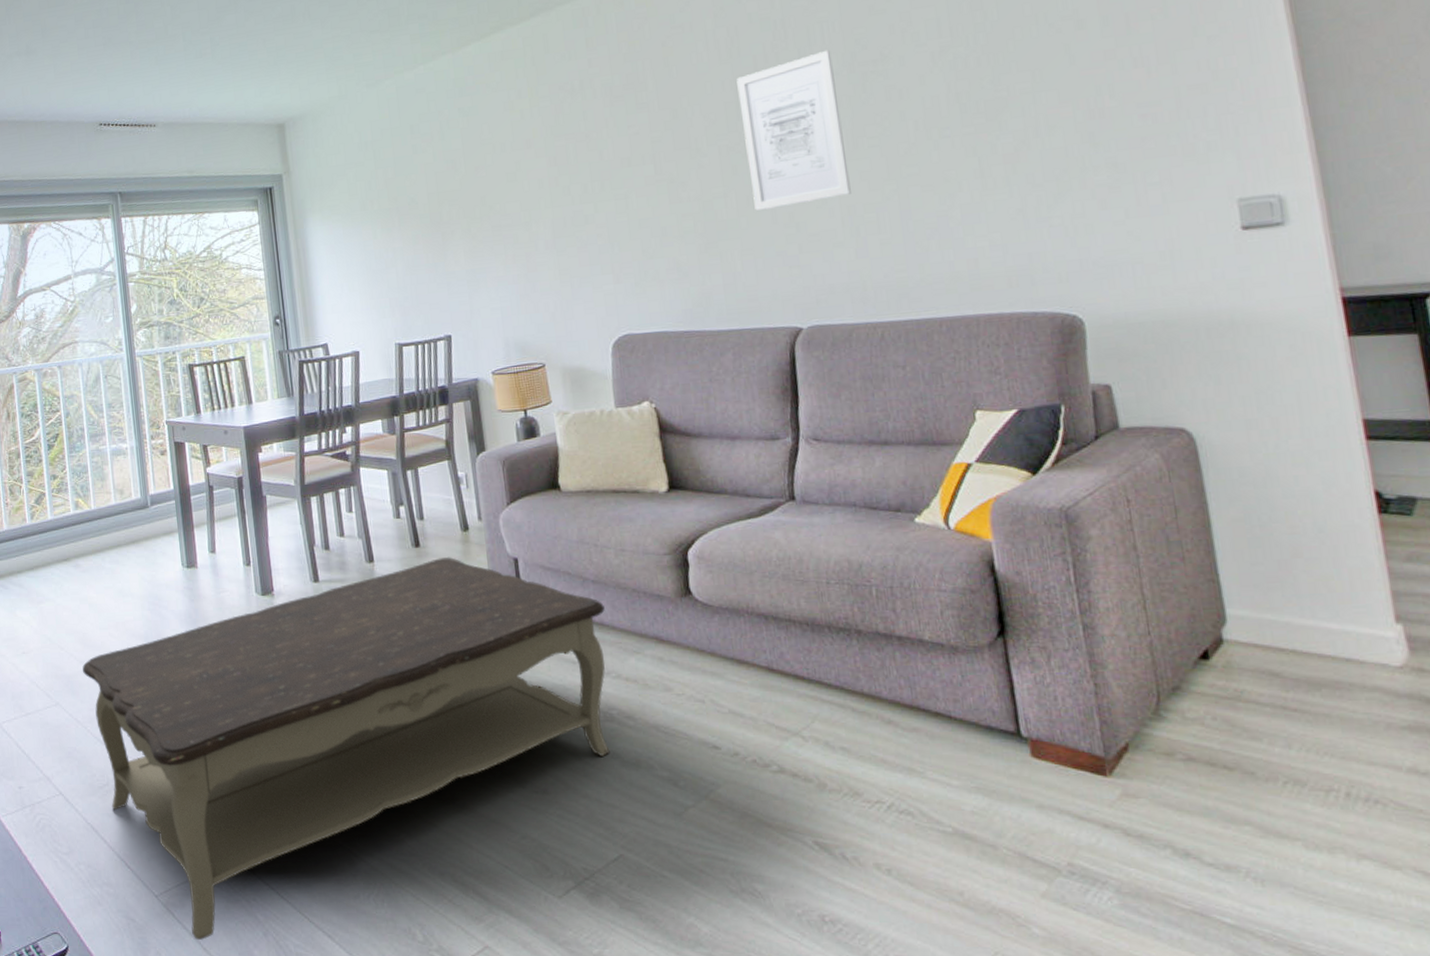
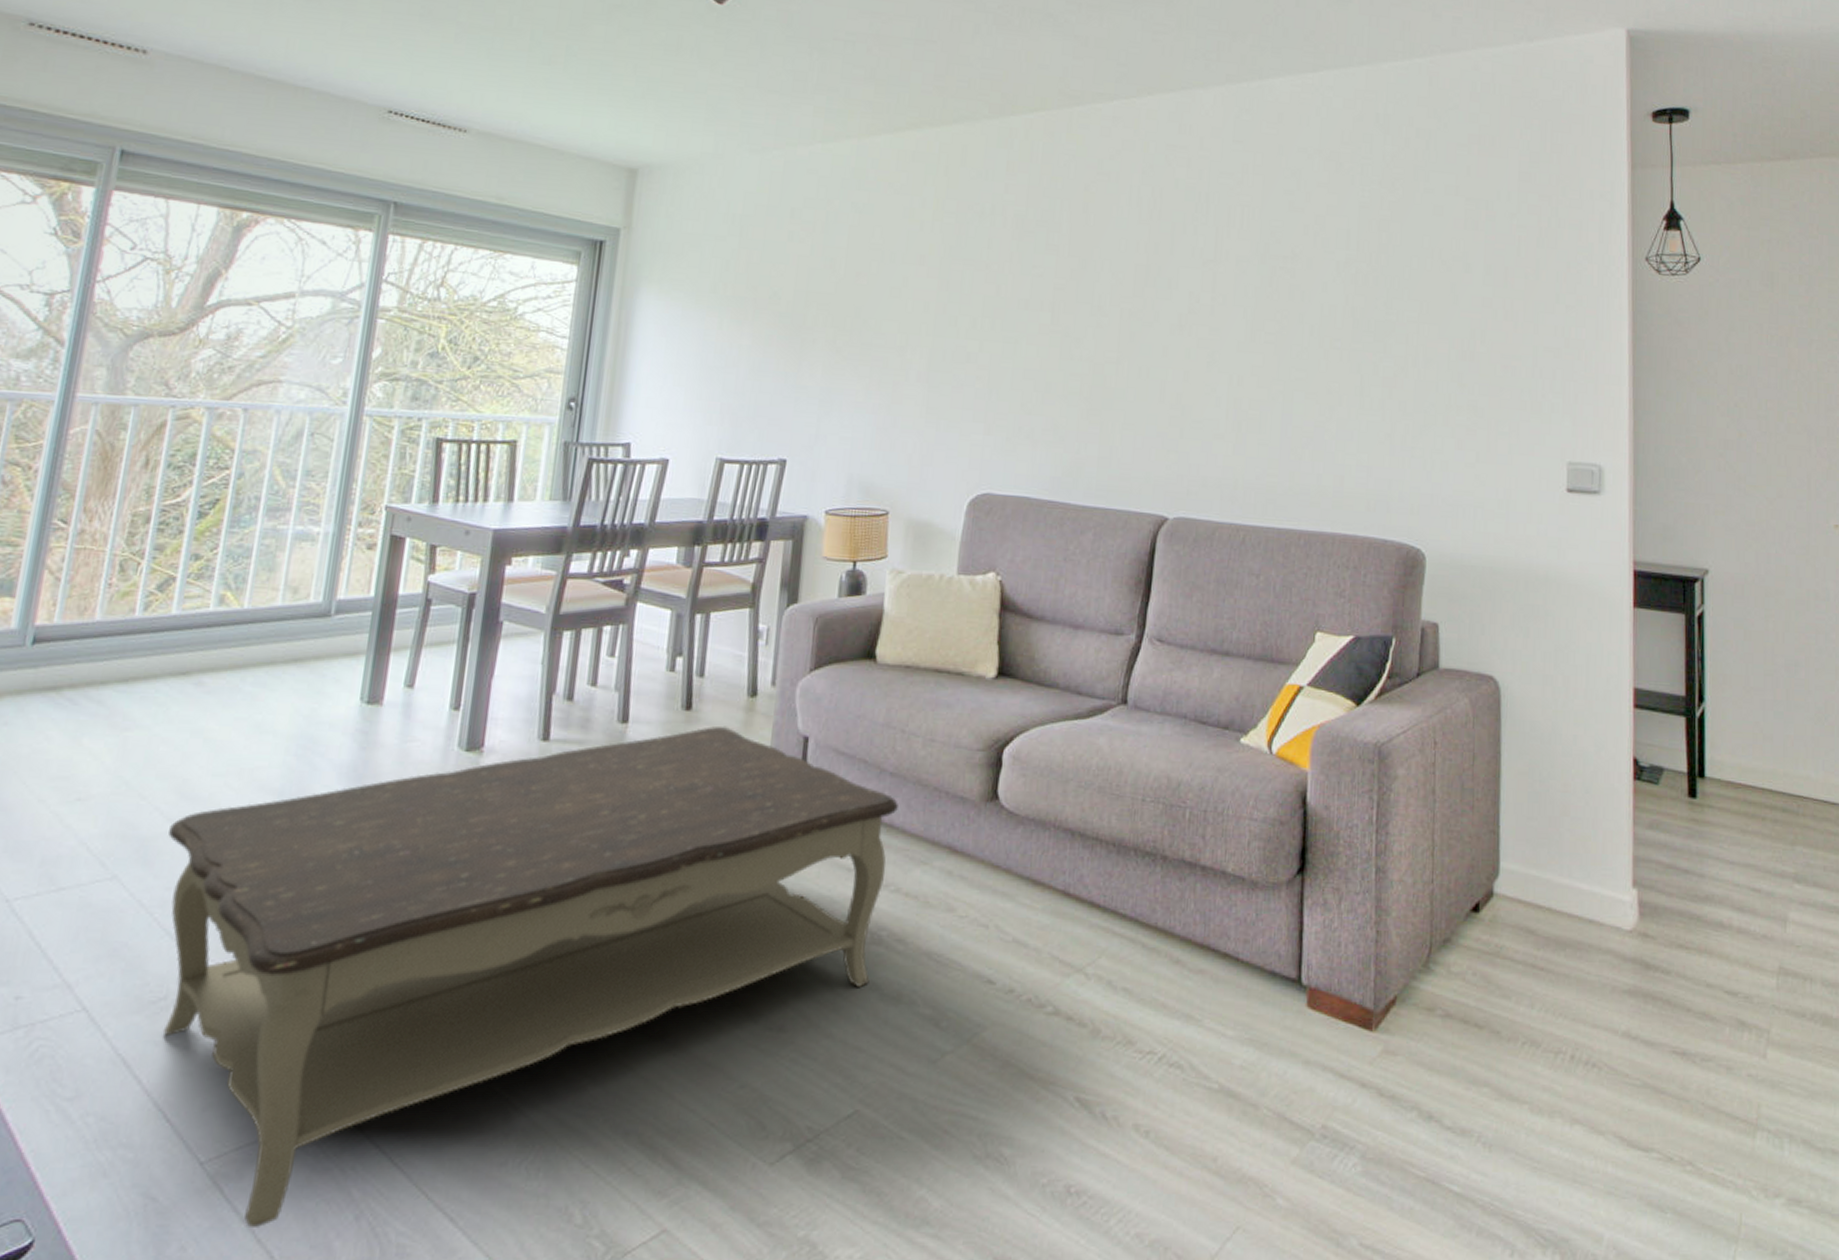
wall art: present [736,49,851,211] -> none [1145,235,1247,387]

